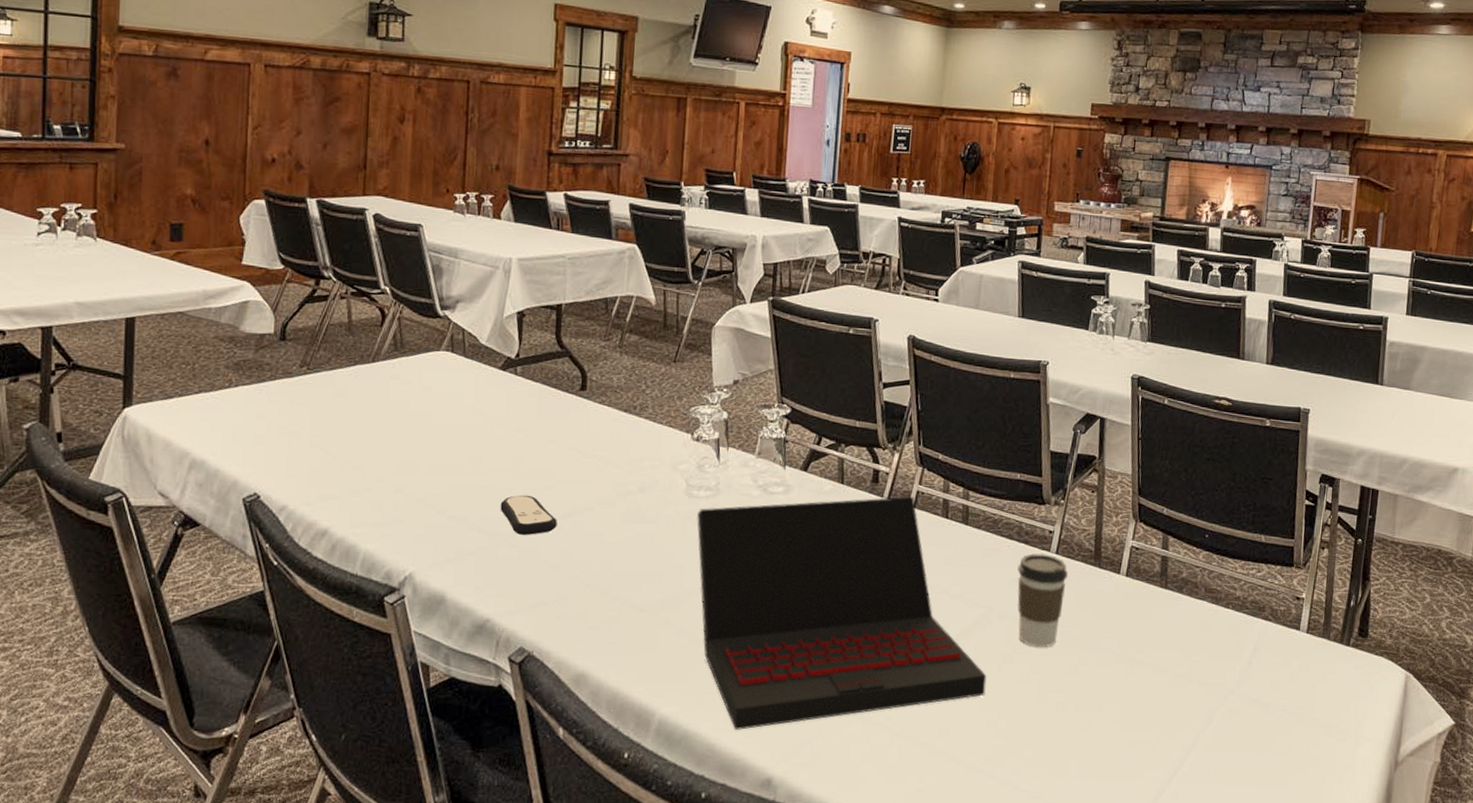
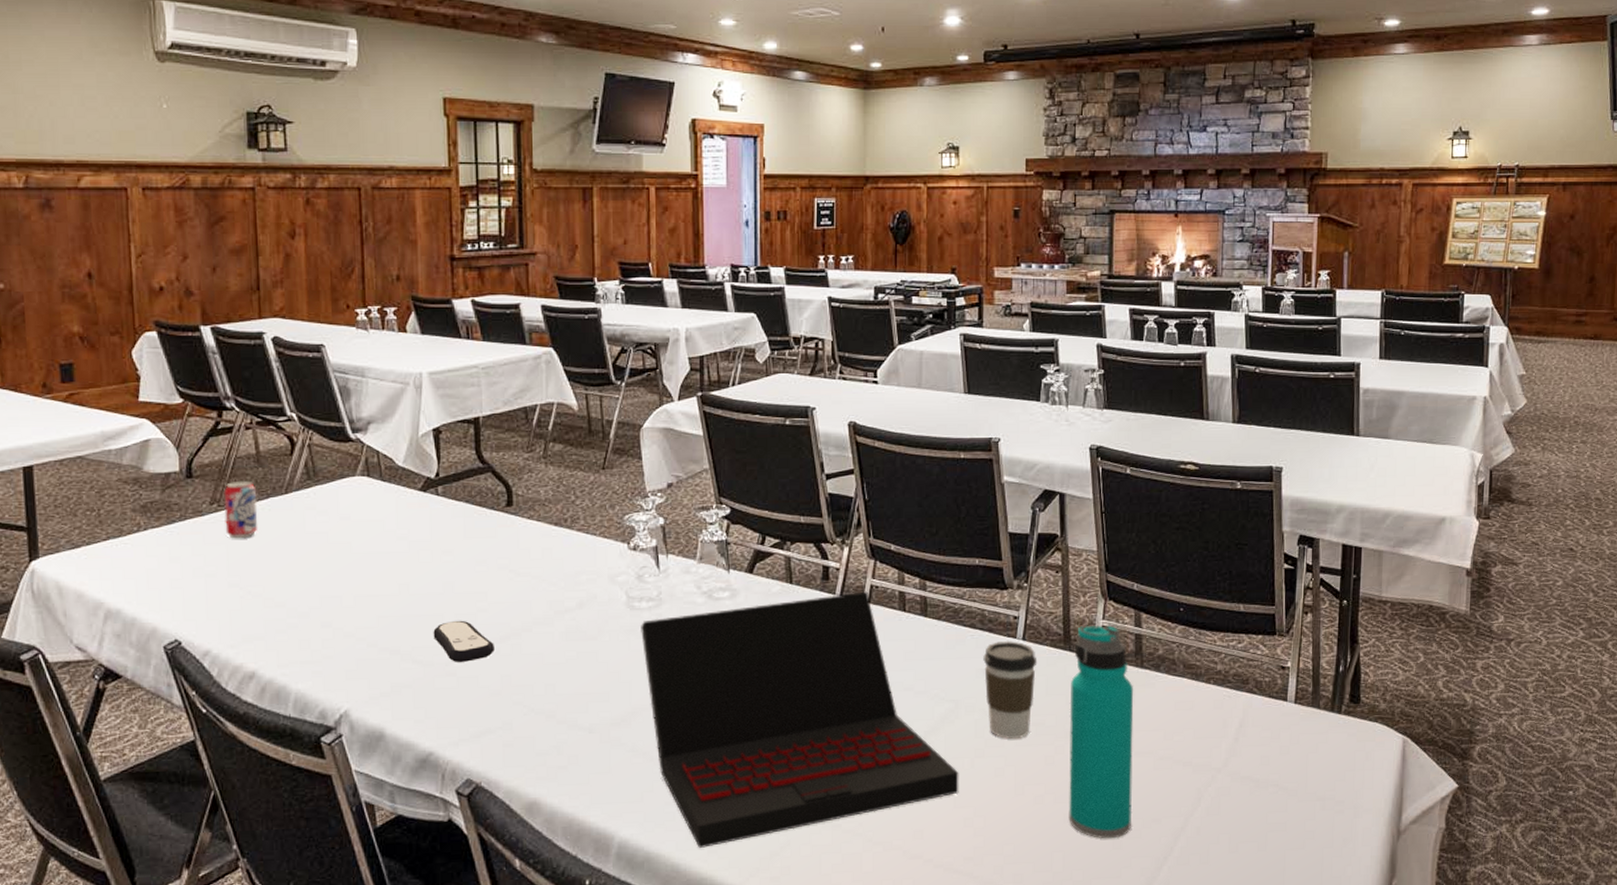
beverage can: none [312,346,345,402] -> present [223,480,258,539]
water bottle: none [1087,544,1156,750] -> present [1068,625,1134,839]

